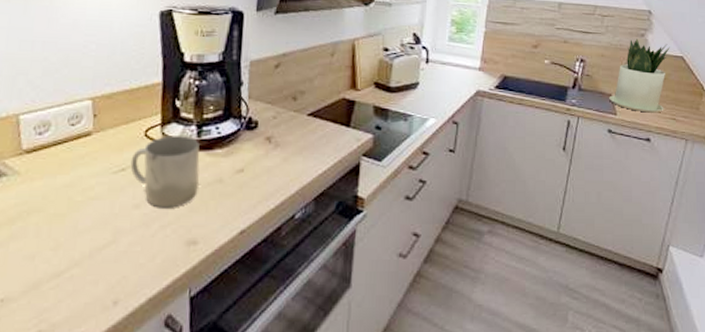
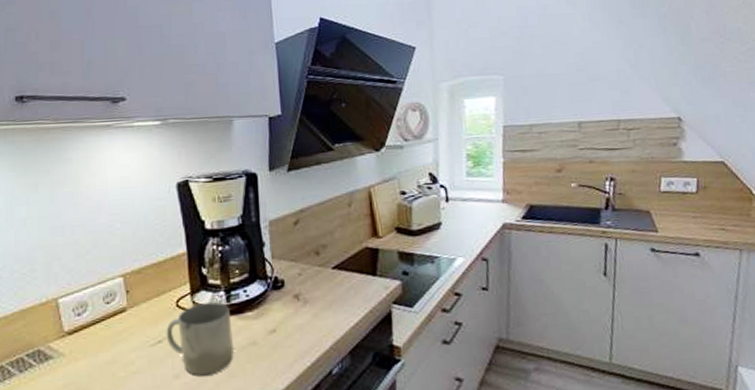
planter: present [609,38,670,113] -> none [647,149,710,226]

